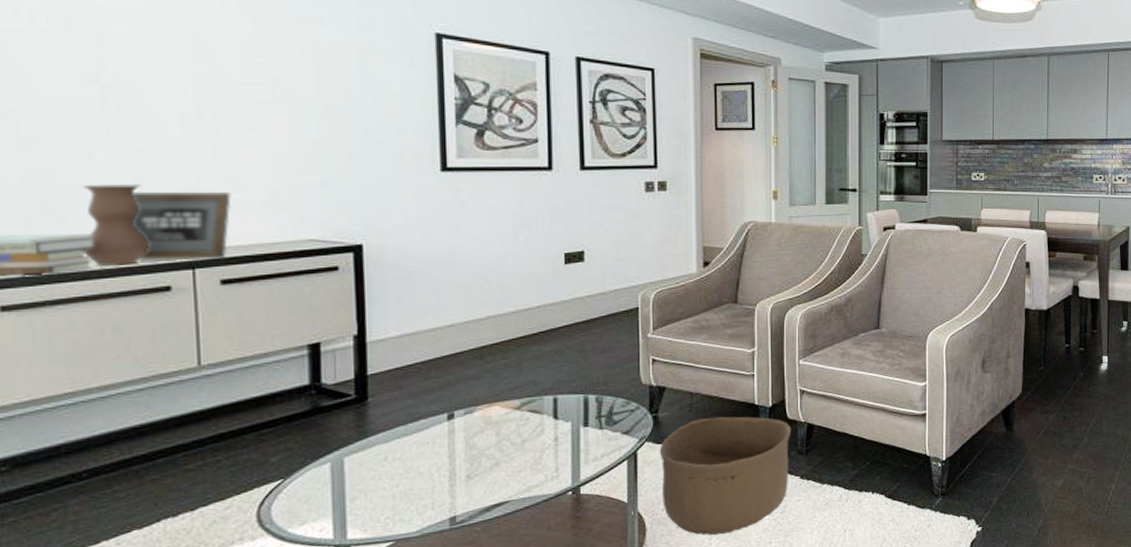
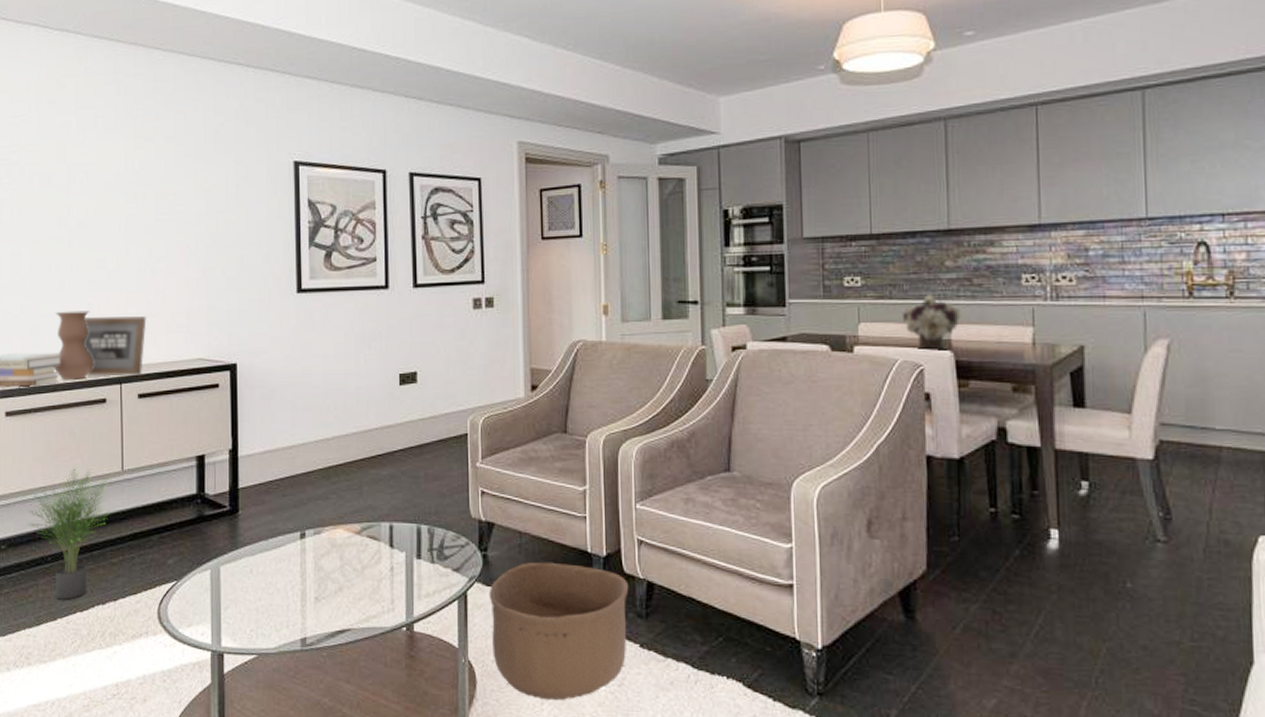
potted plant: none [43,366,184,520] -> present [26,467,113,600]
flower arrangement: none [1012,188,1053,230] -> present [901,294,961,351]

